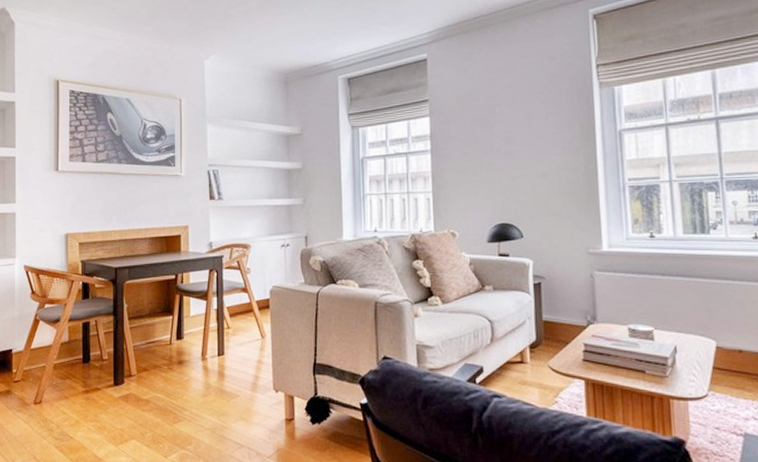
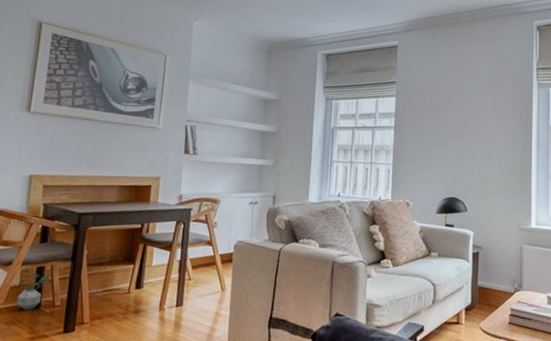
potted plant: none [68,323,95,365] -> present [16,267,50,310]

